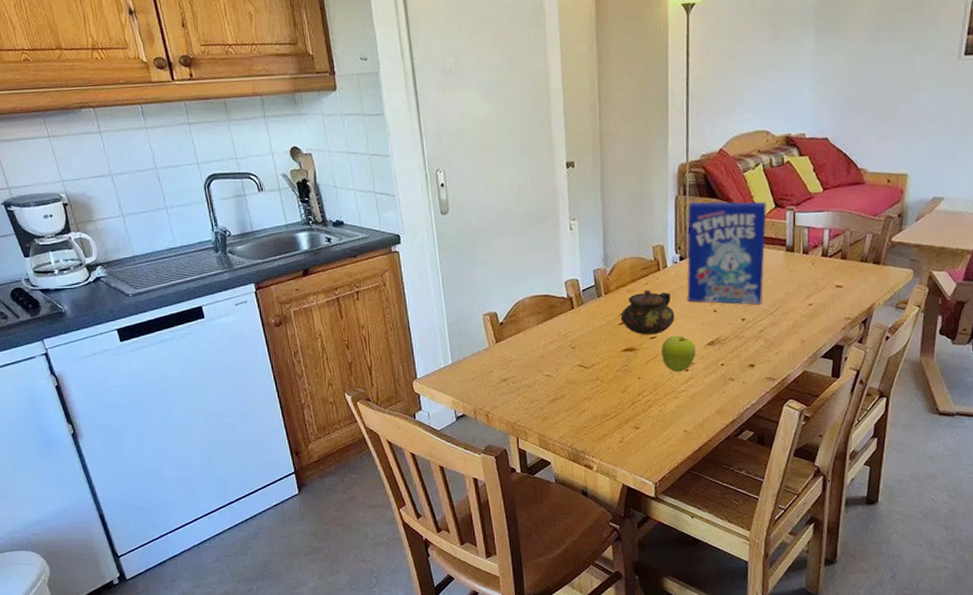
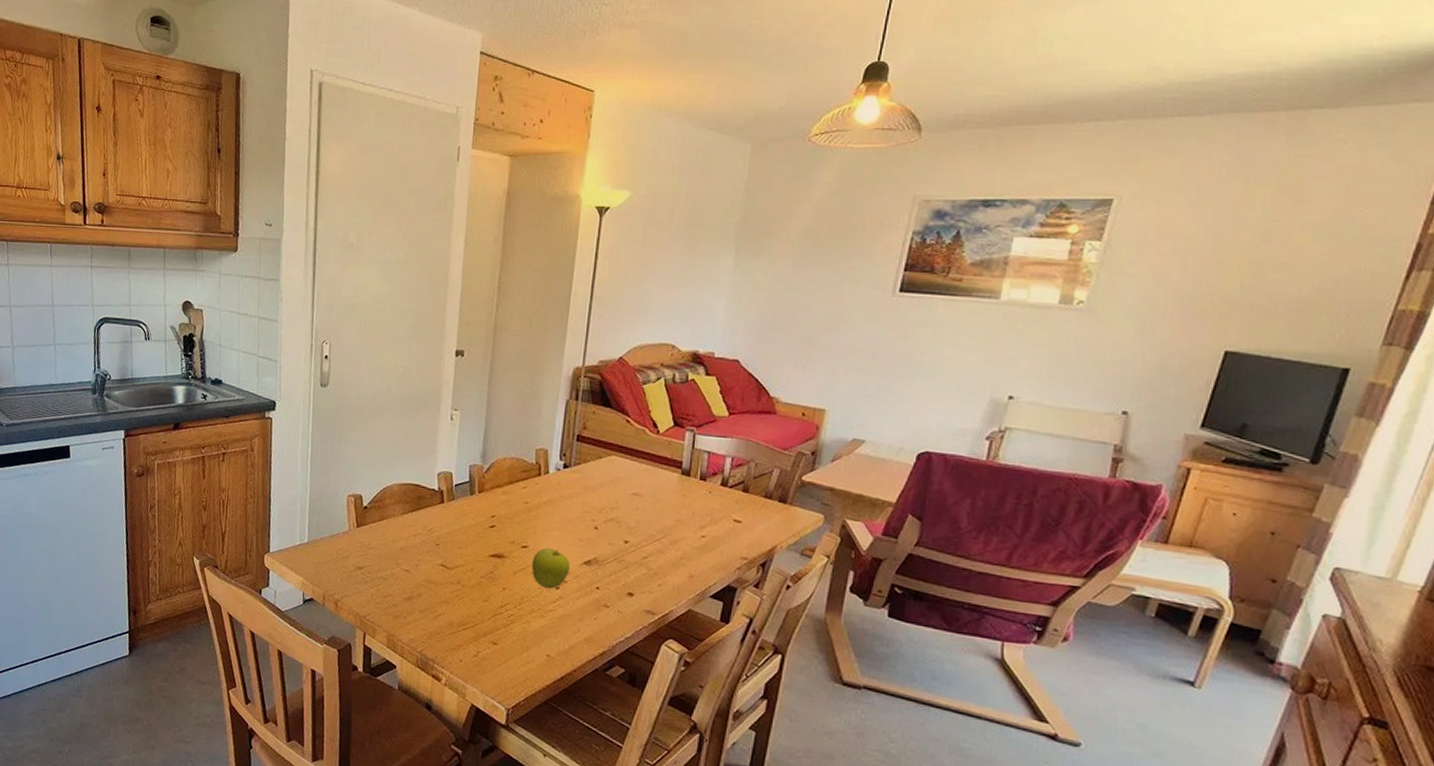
teapot: present [620,289,675,335] -> none [492,493,551,544]
cereal box: present [687,201,767,305] -> none [567,408,665,528]

